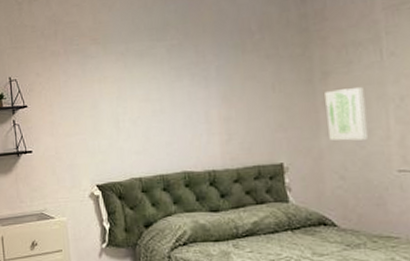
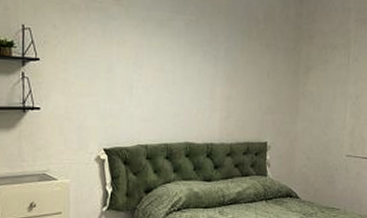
wall art: present [325,87,369,141] -> none [304,83,333,128]

